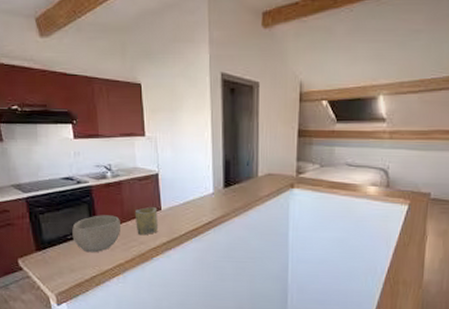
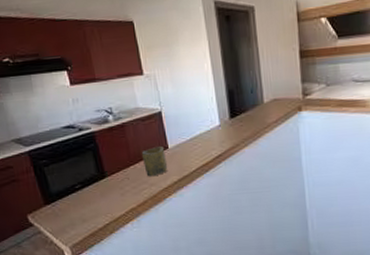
bowl: present [72,215,122,253] -> none [79,159,130,201]

